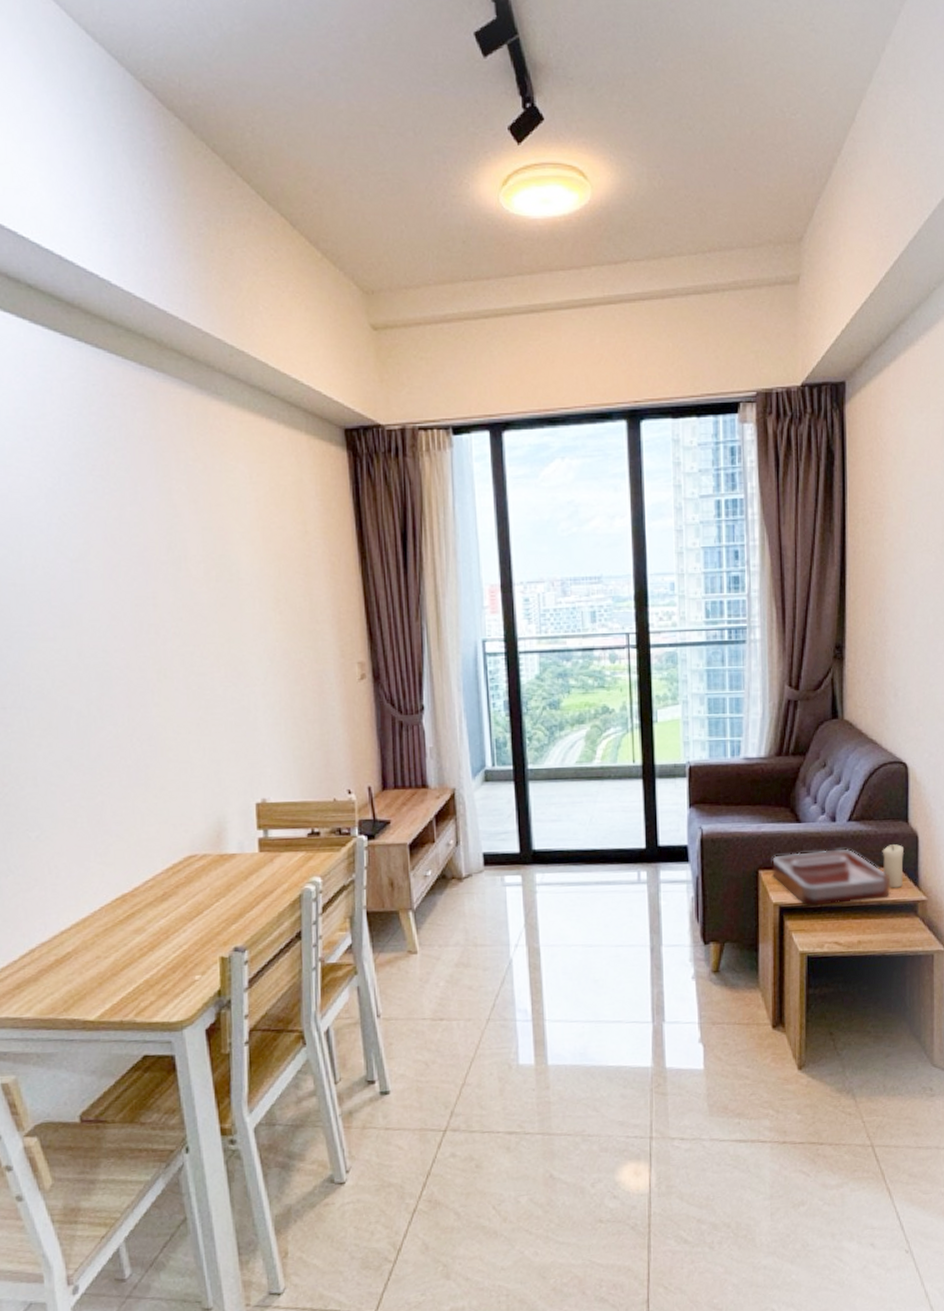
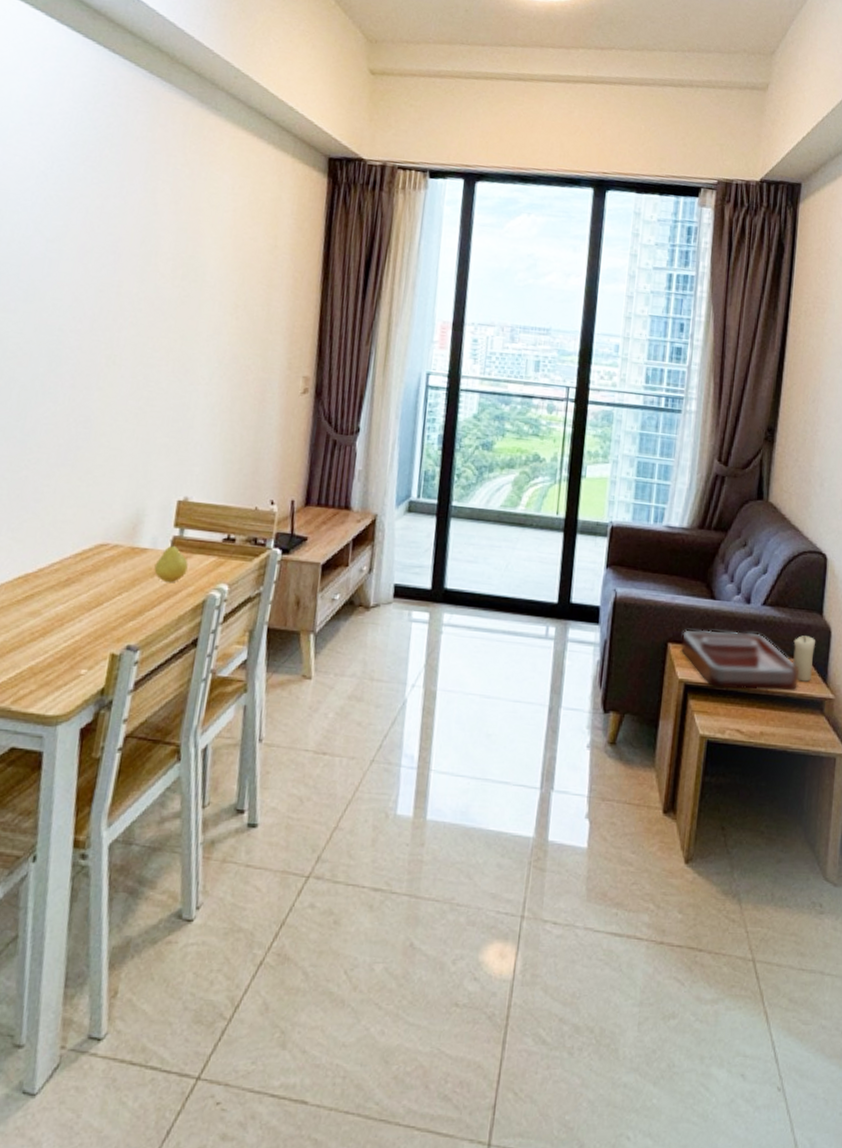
fruit: none [246,841,278,884] -> present [154,539,188,583]

